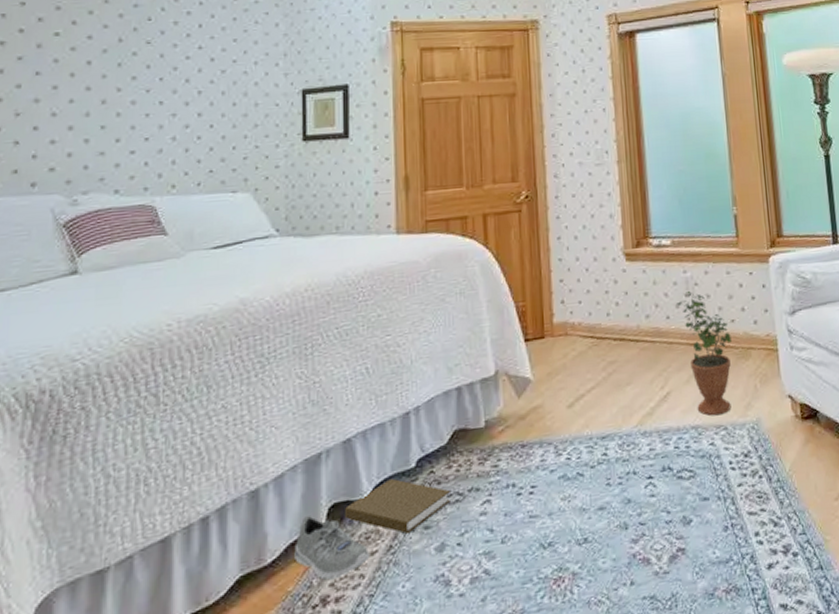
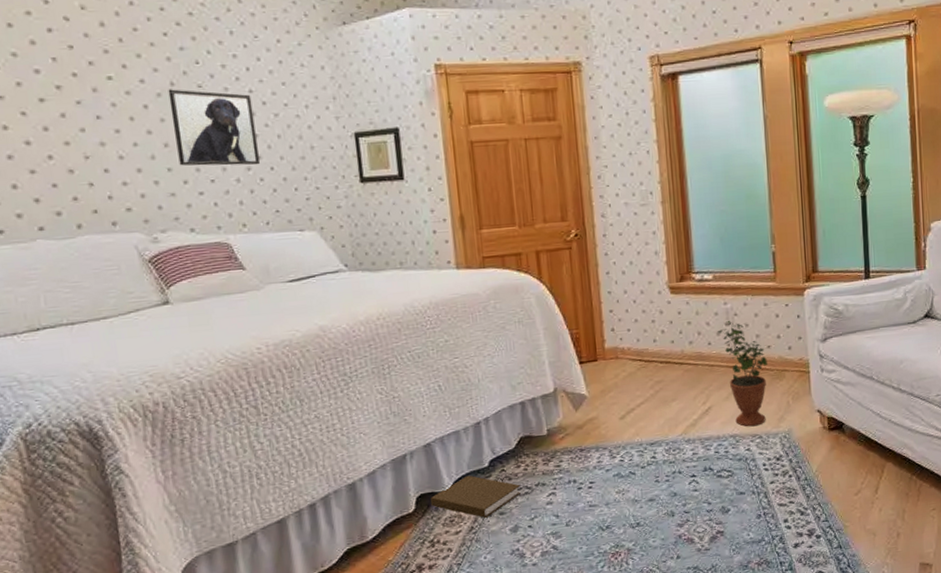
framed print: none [114,45,200,124] -> present [168,89,259,166]
sneaker: present [294,514,370,580] -> none [391,503,455,553]

